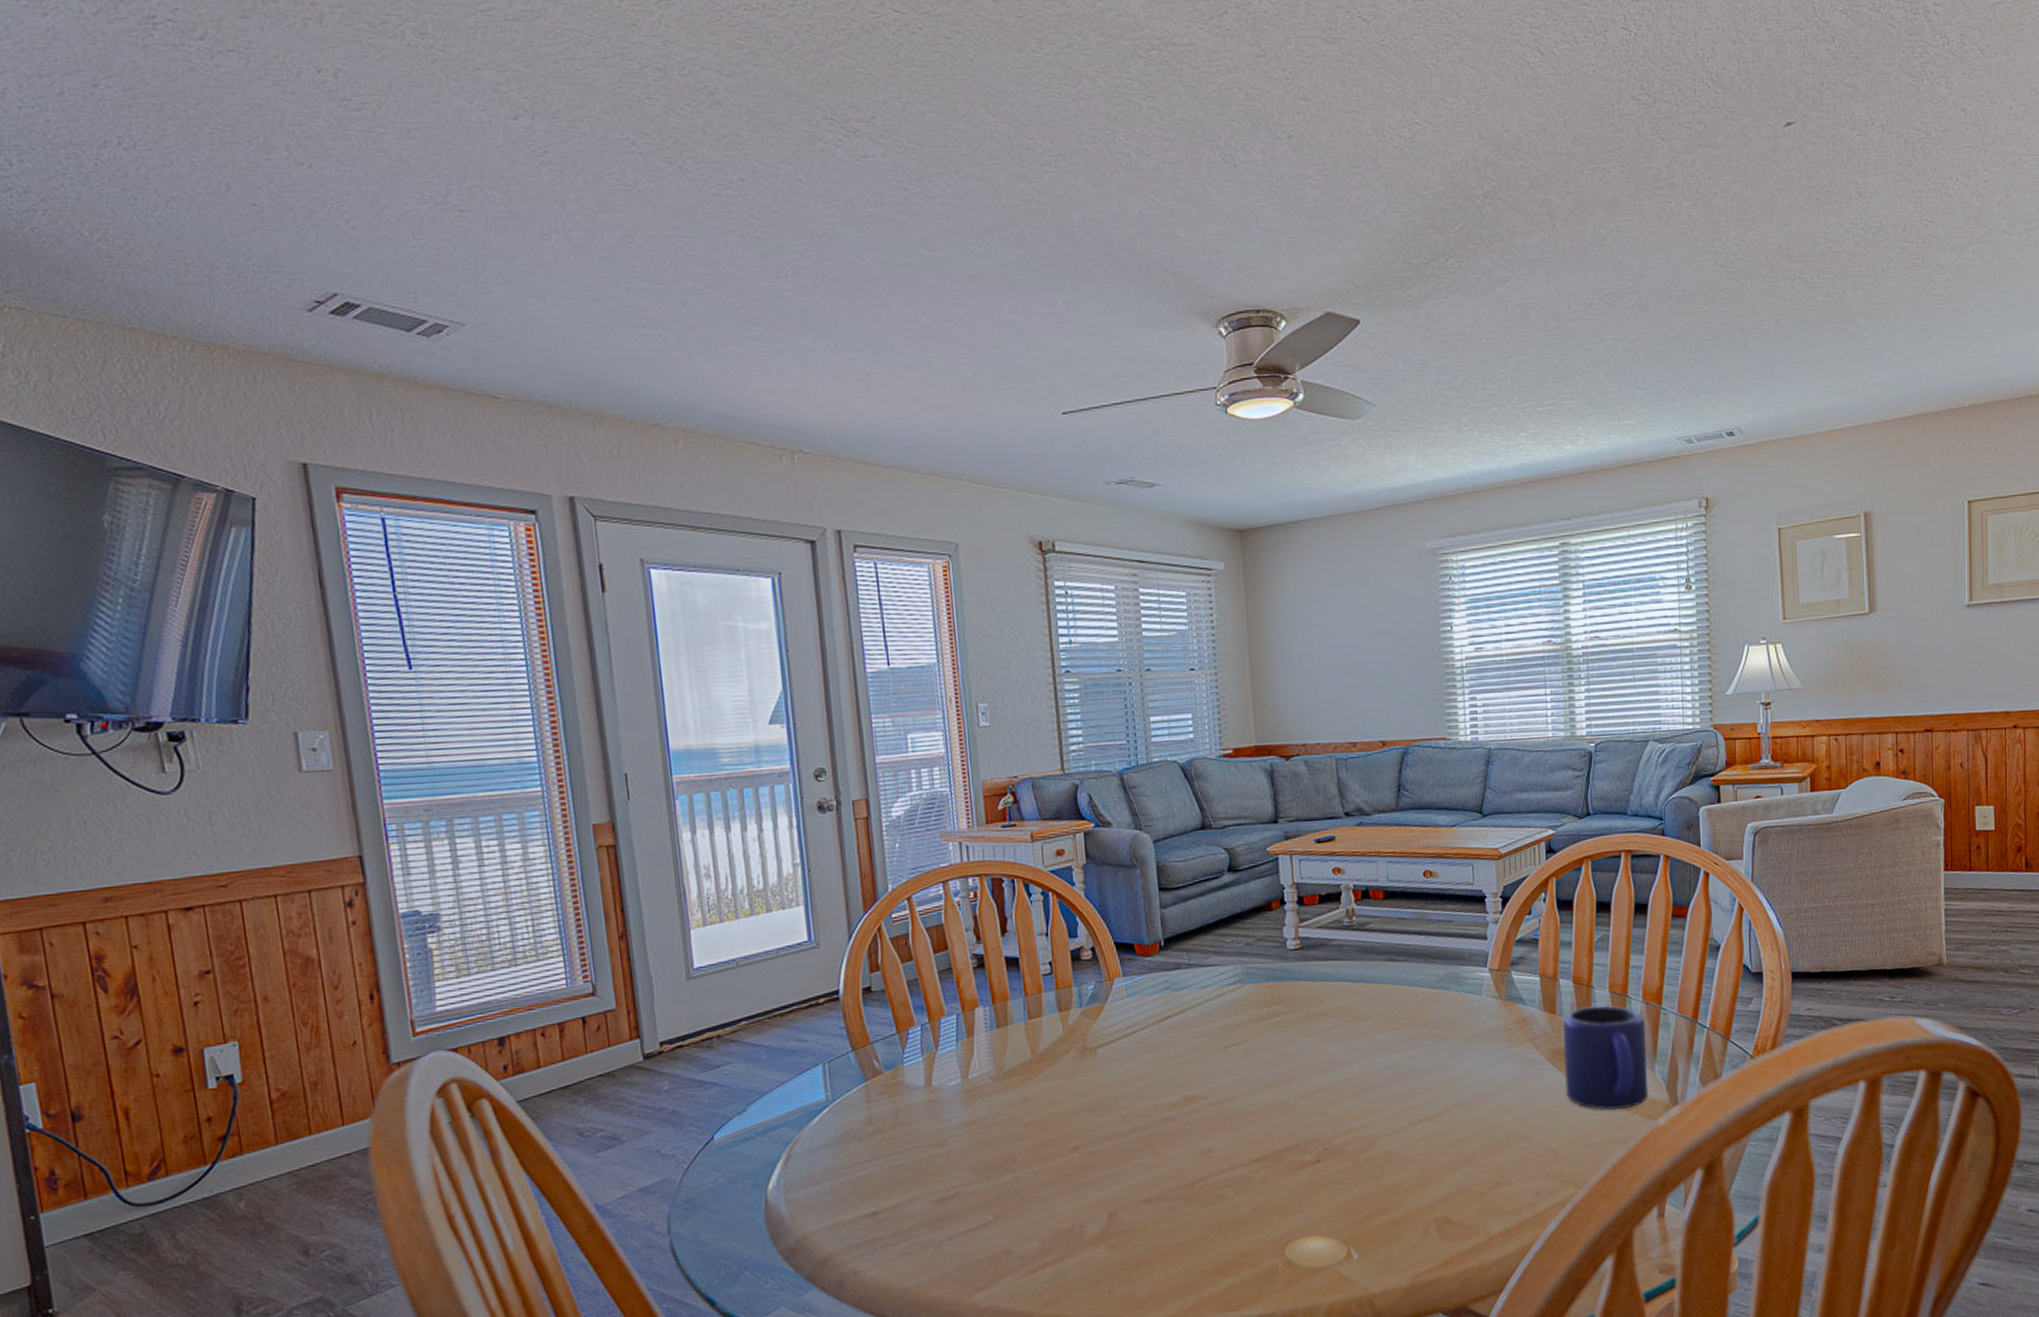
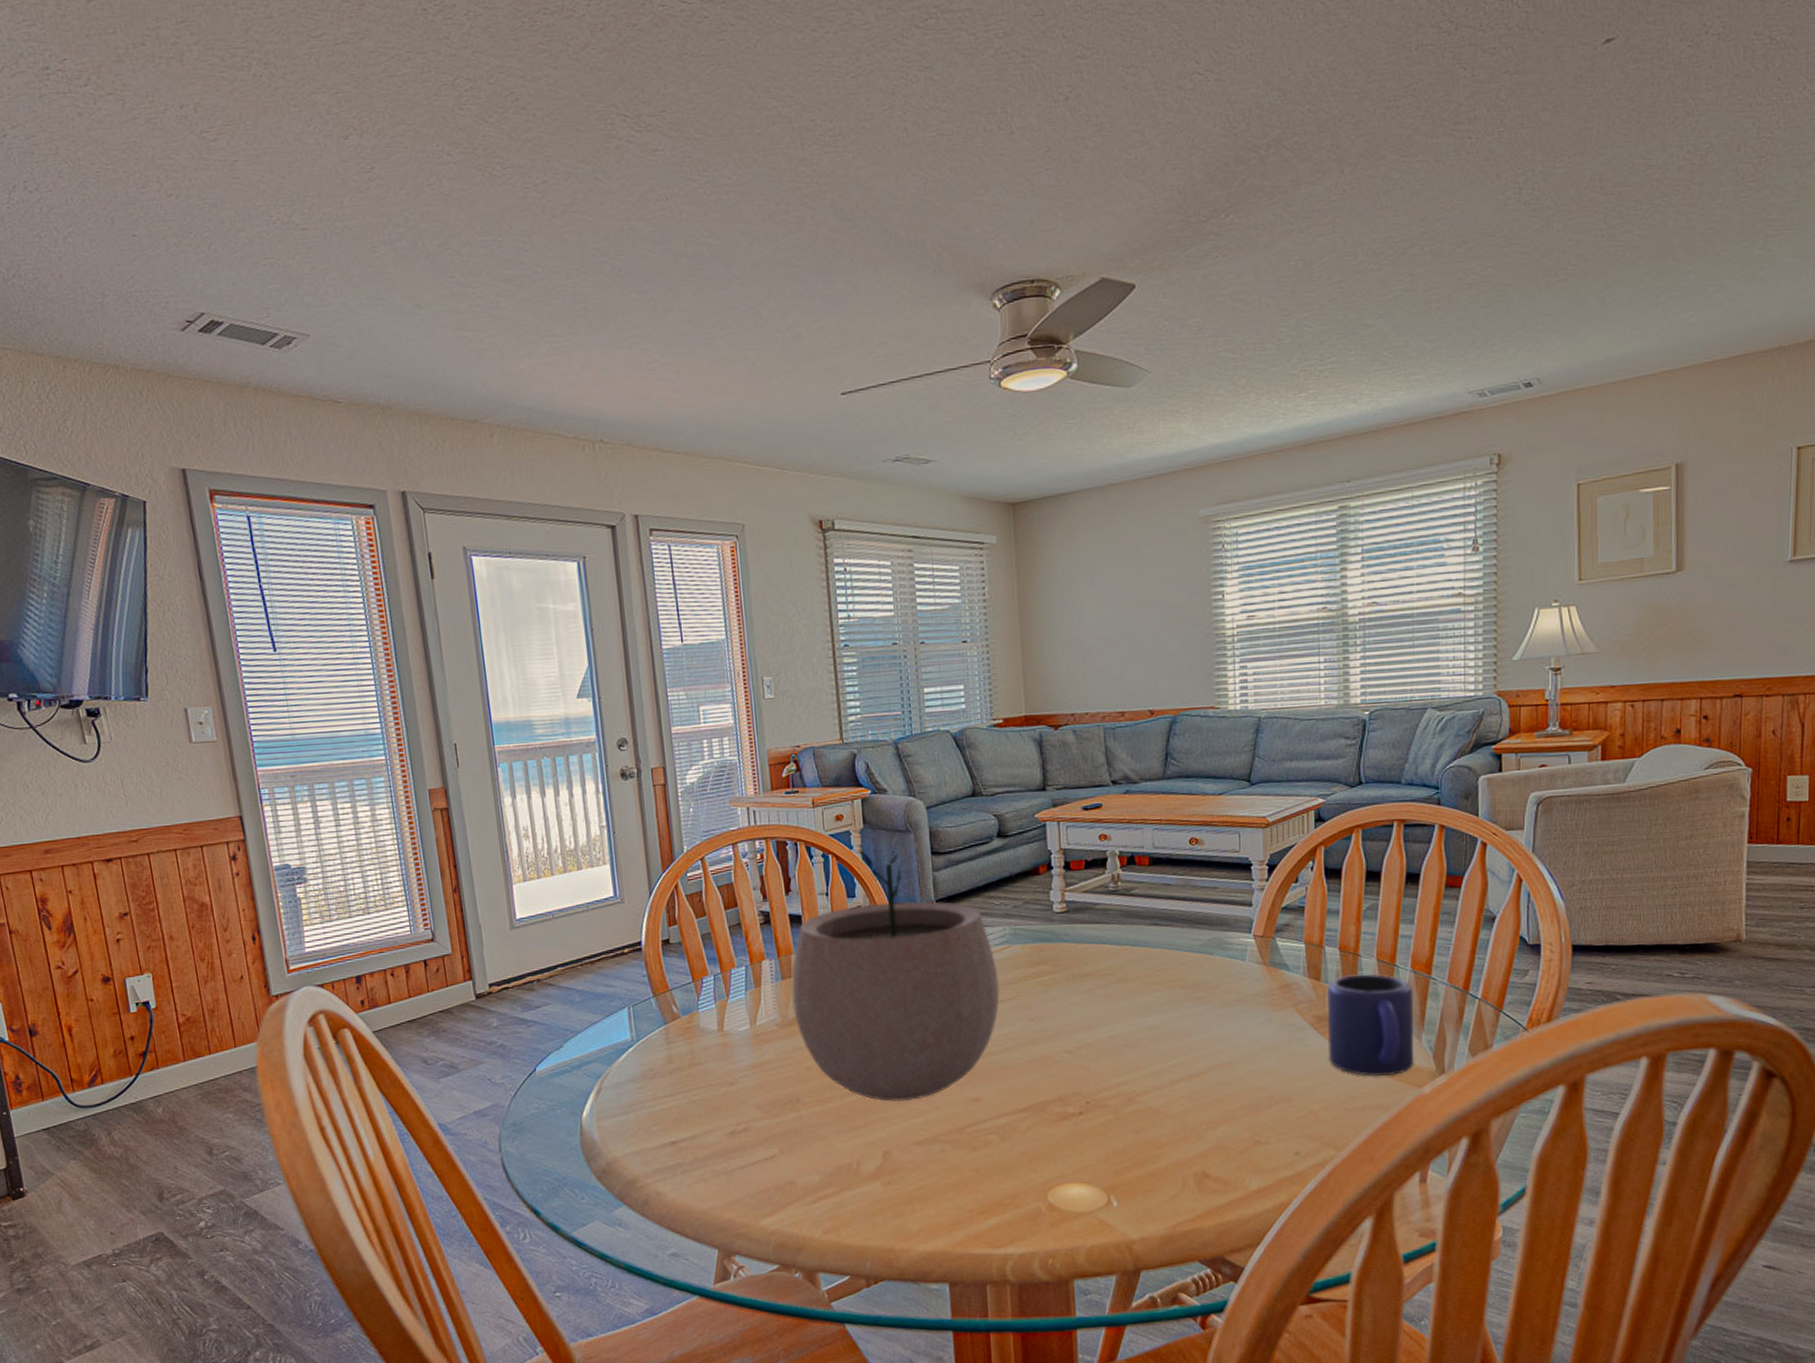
plant pot: none [1007,877,1232,1158] -> present [791,841,1000,1102]

